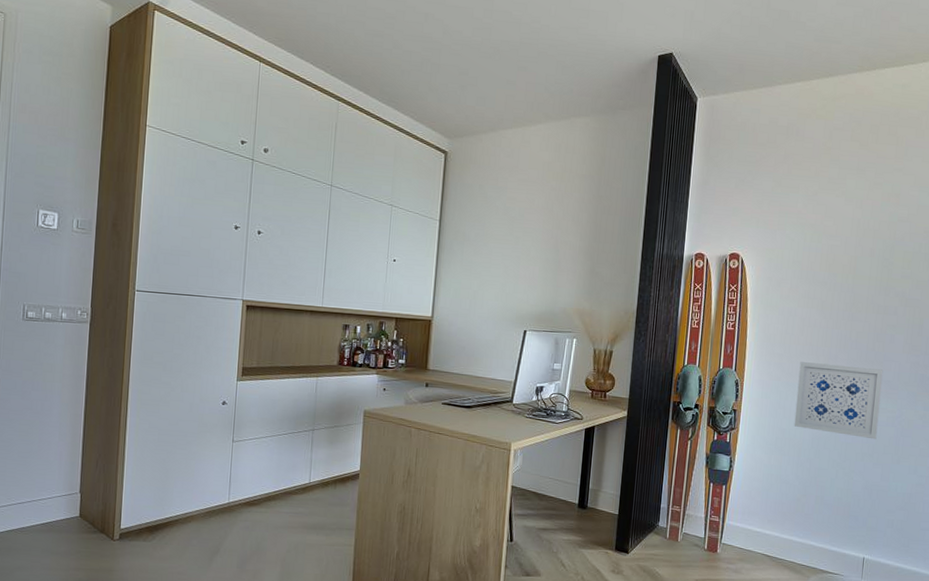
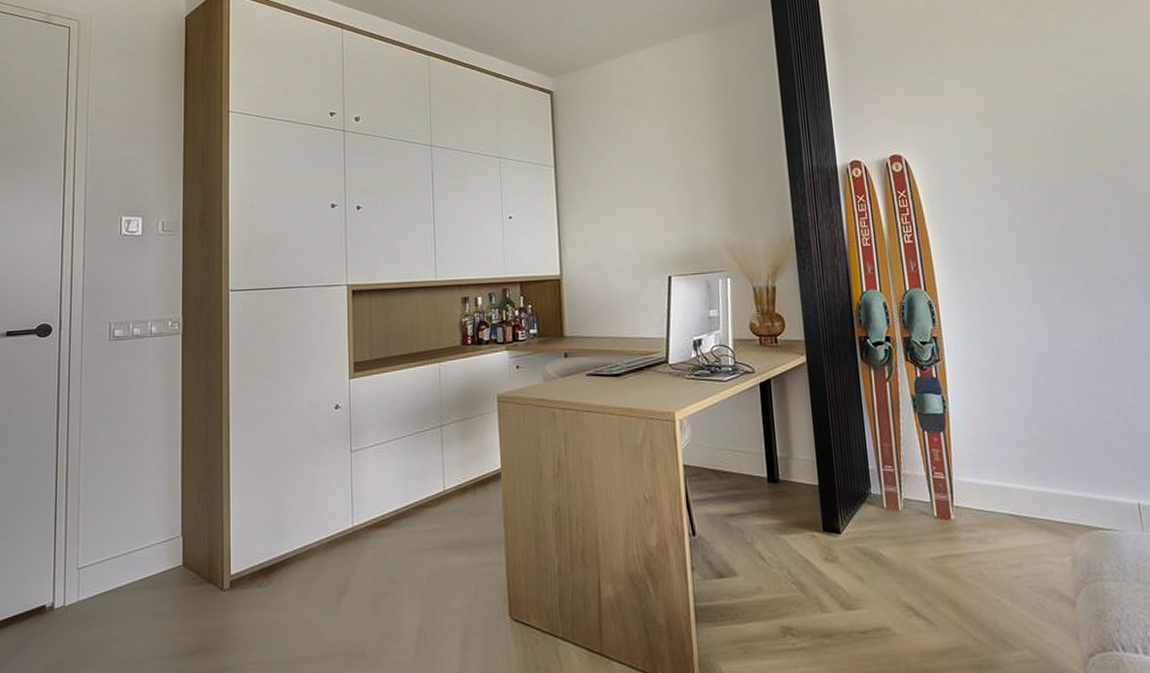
wall art: present [794,362,883,440] -> none [1001,265,1117,352]

